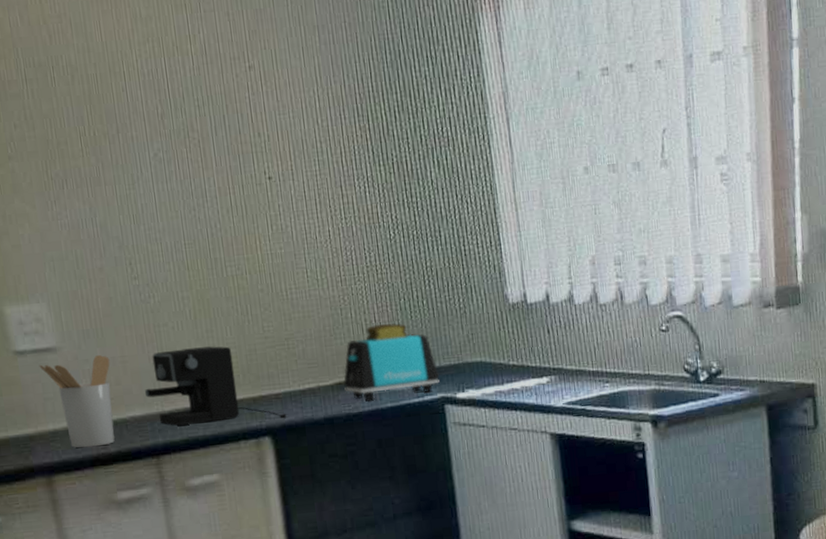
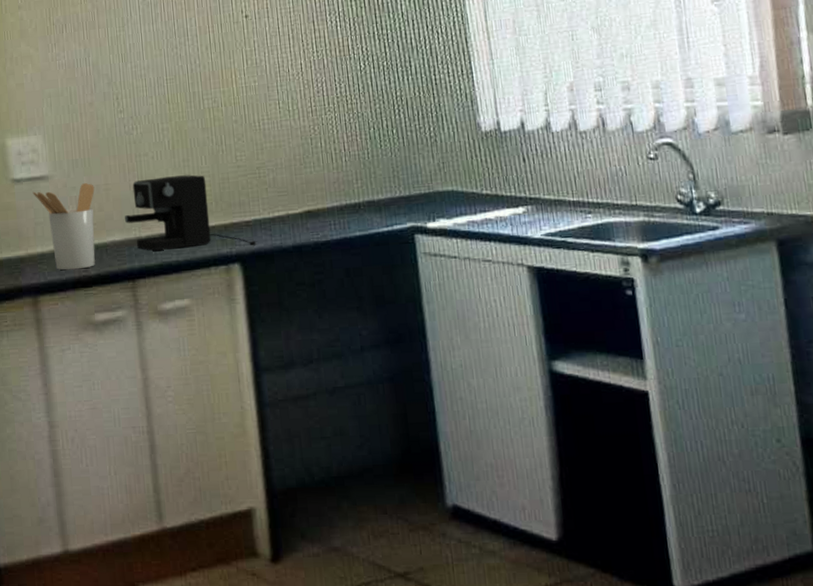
toaster: present [343,323,440,400] -> none [311,151,409,229]

